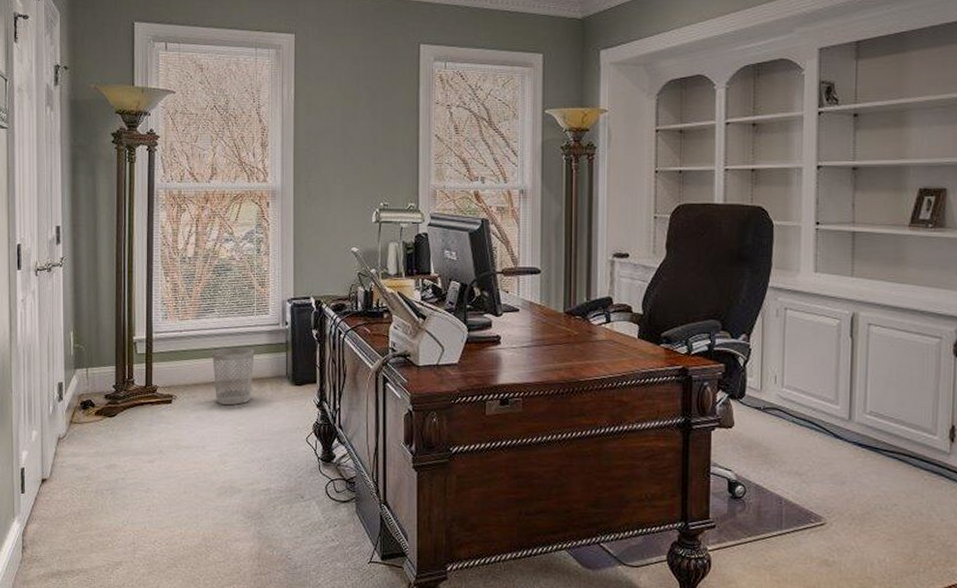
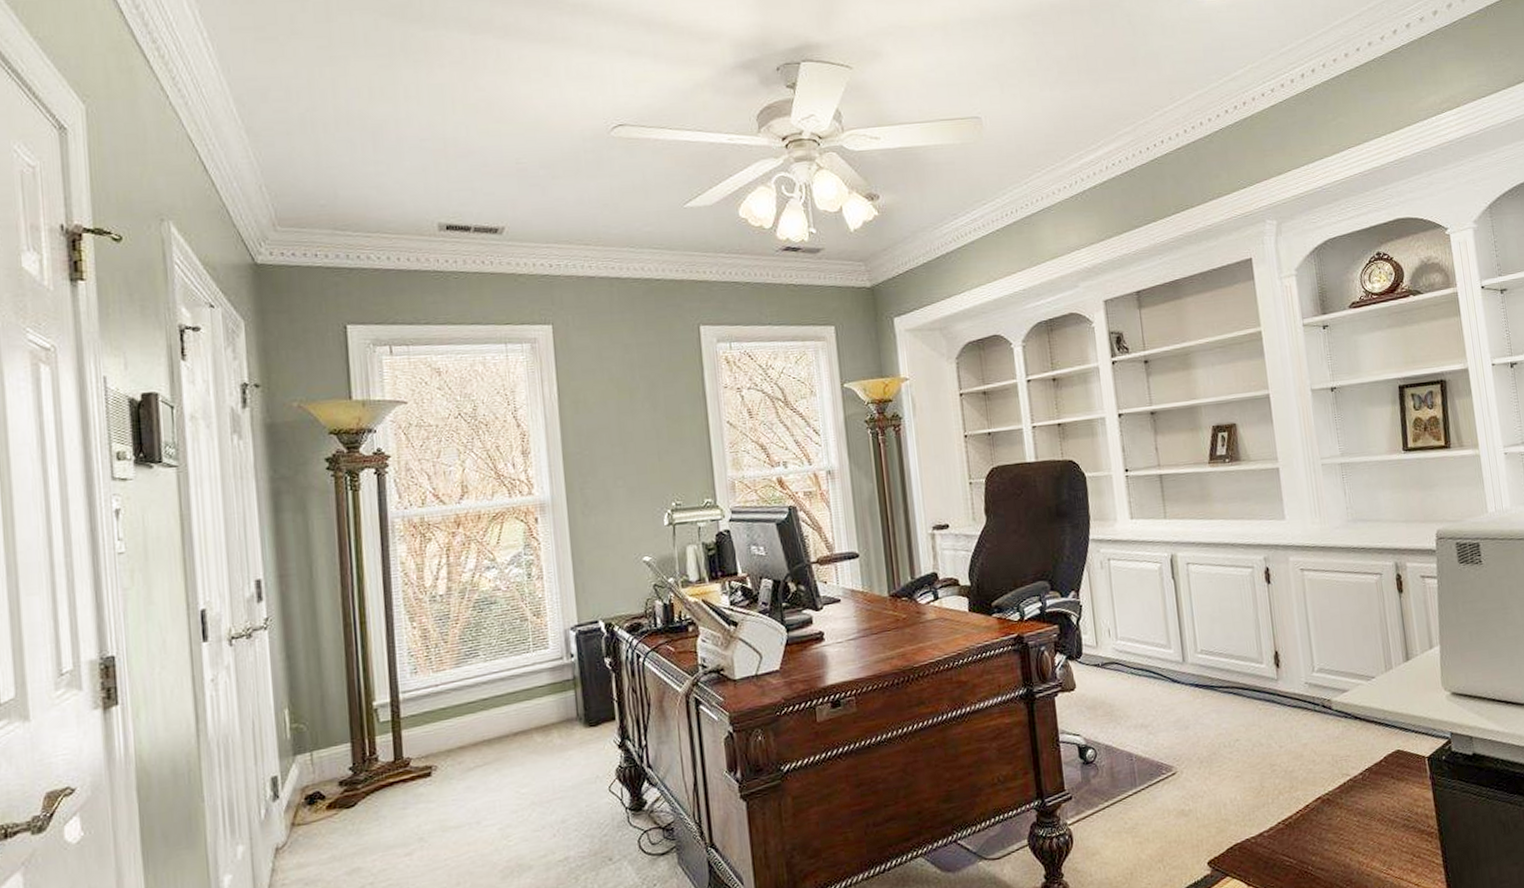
wastebasket: present [212,347,255,406] -> none [480,692,535,766]

